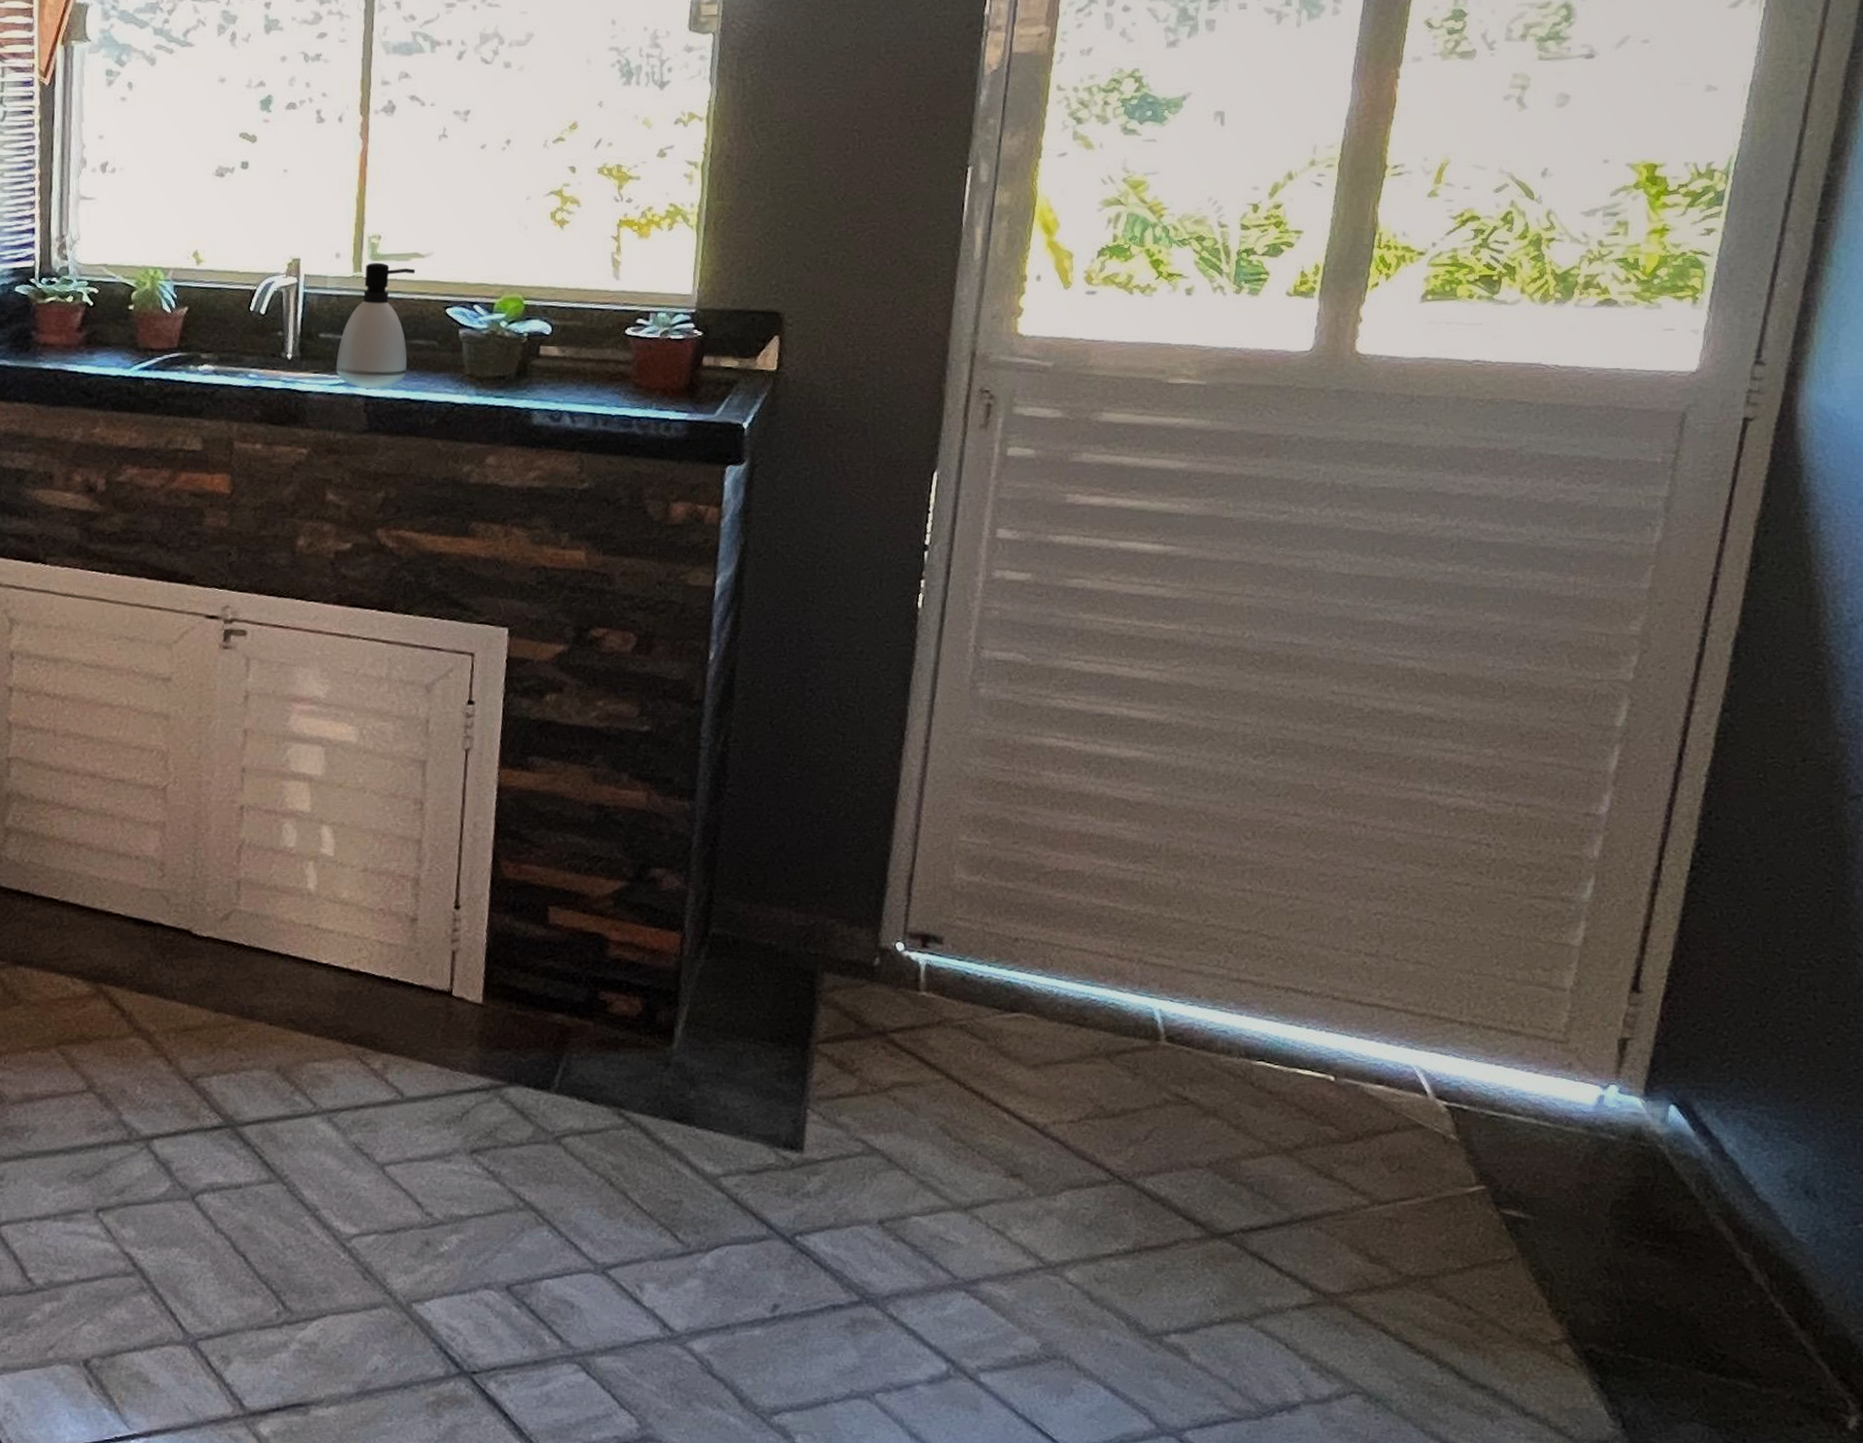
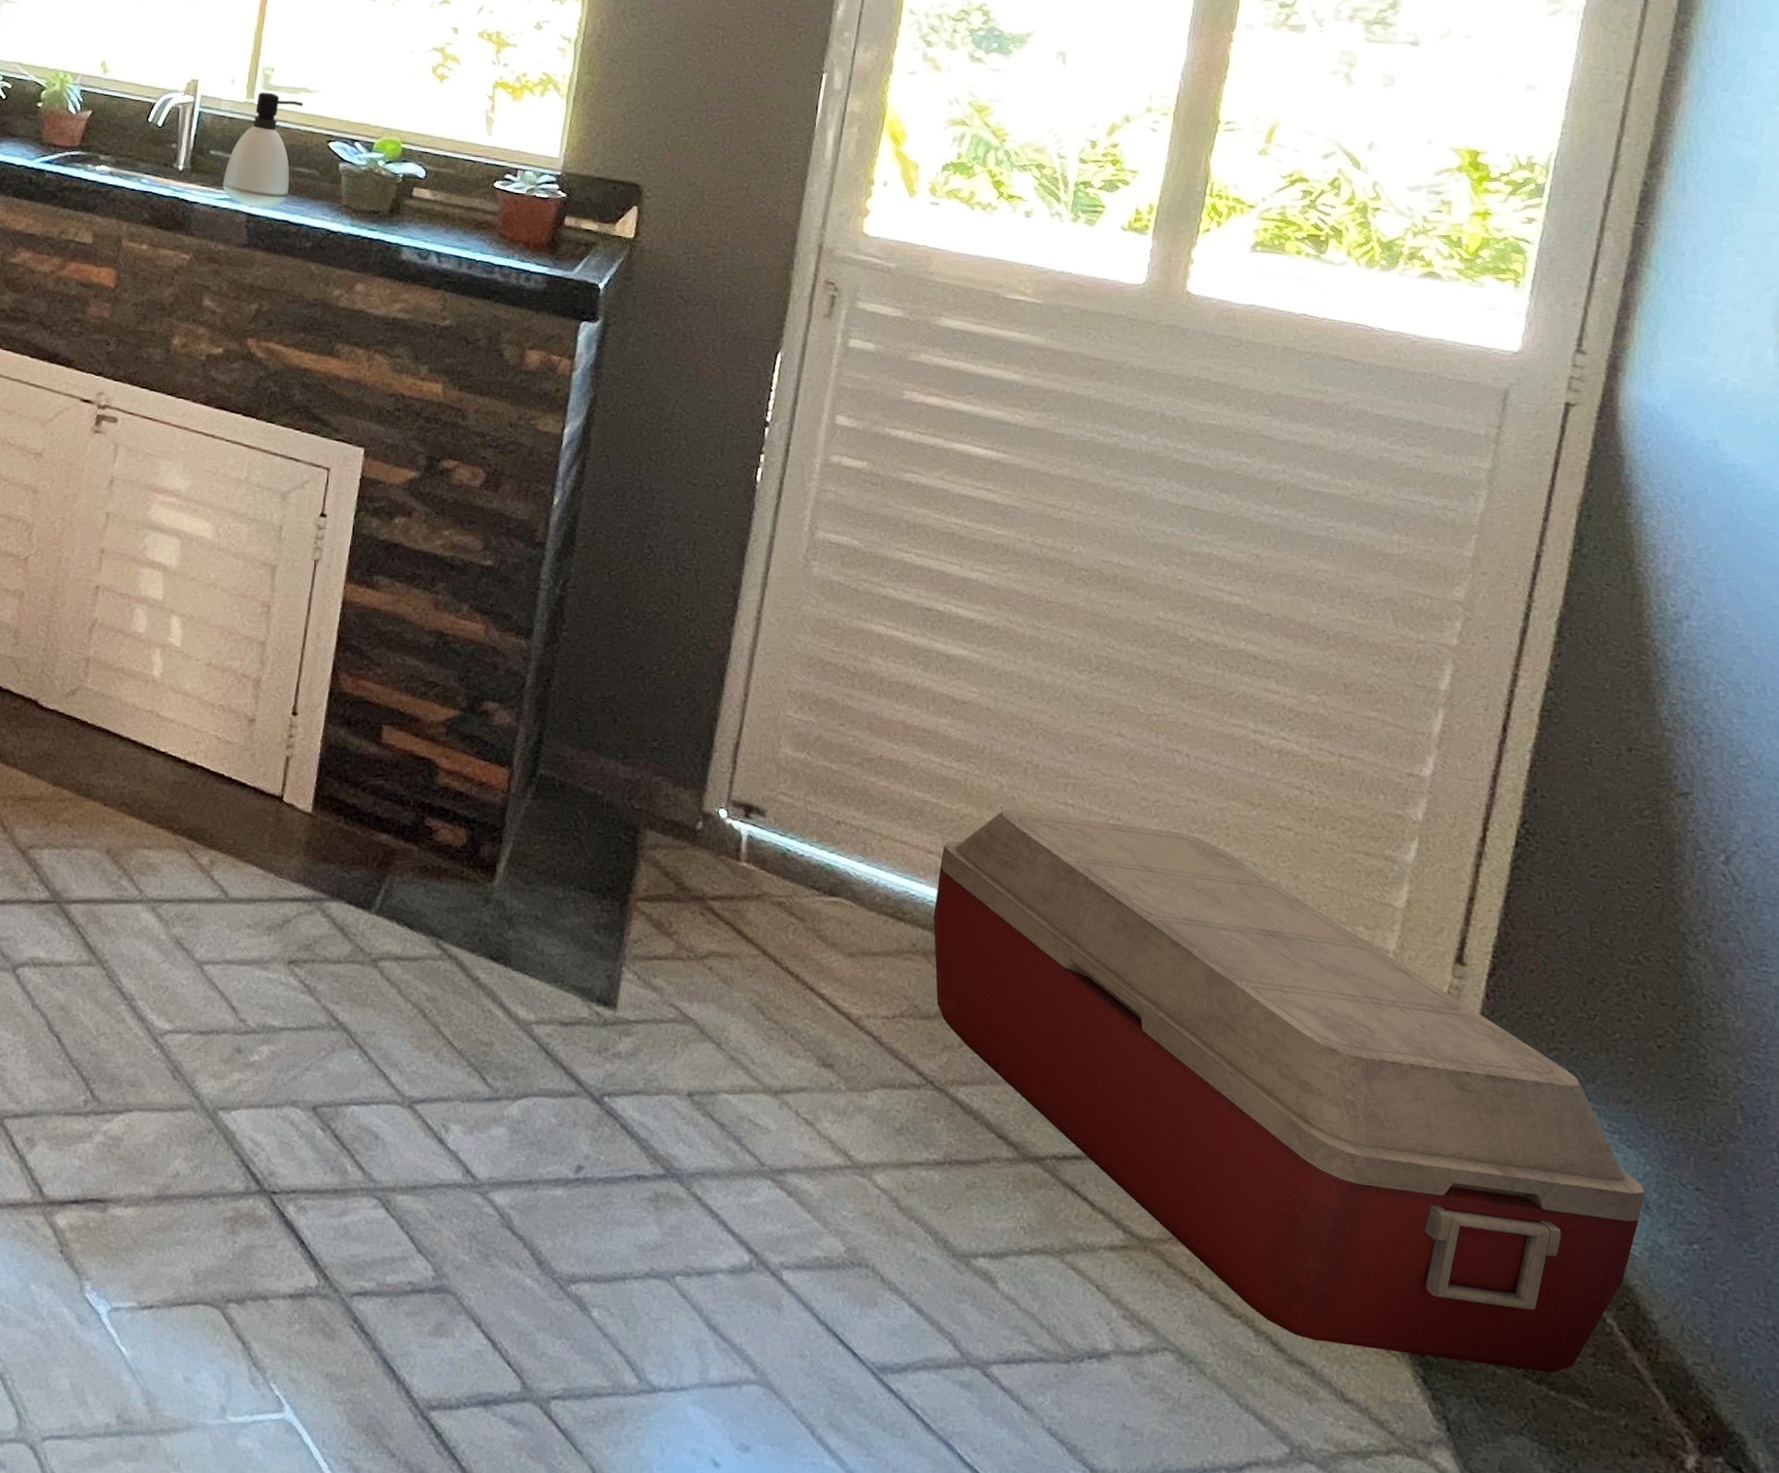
cooler: none [1115,902,1813,1365] -> present [934,809,1645,1373]

